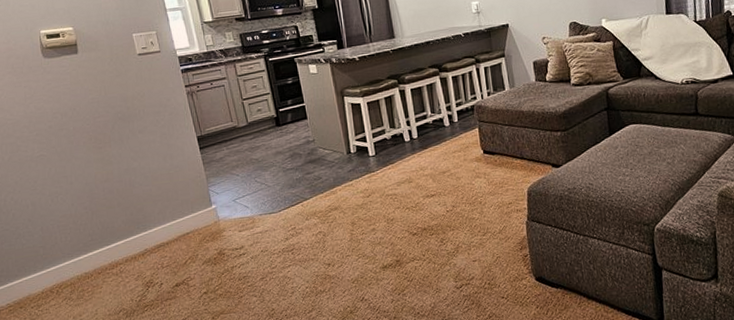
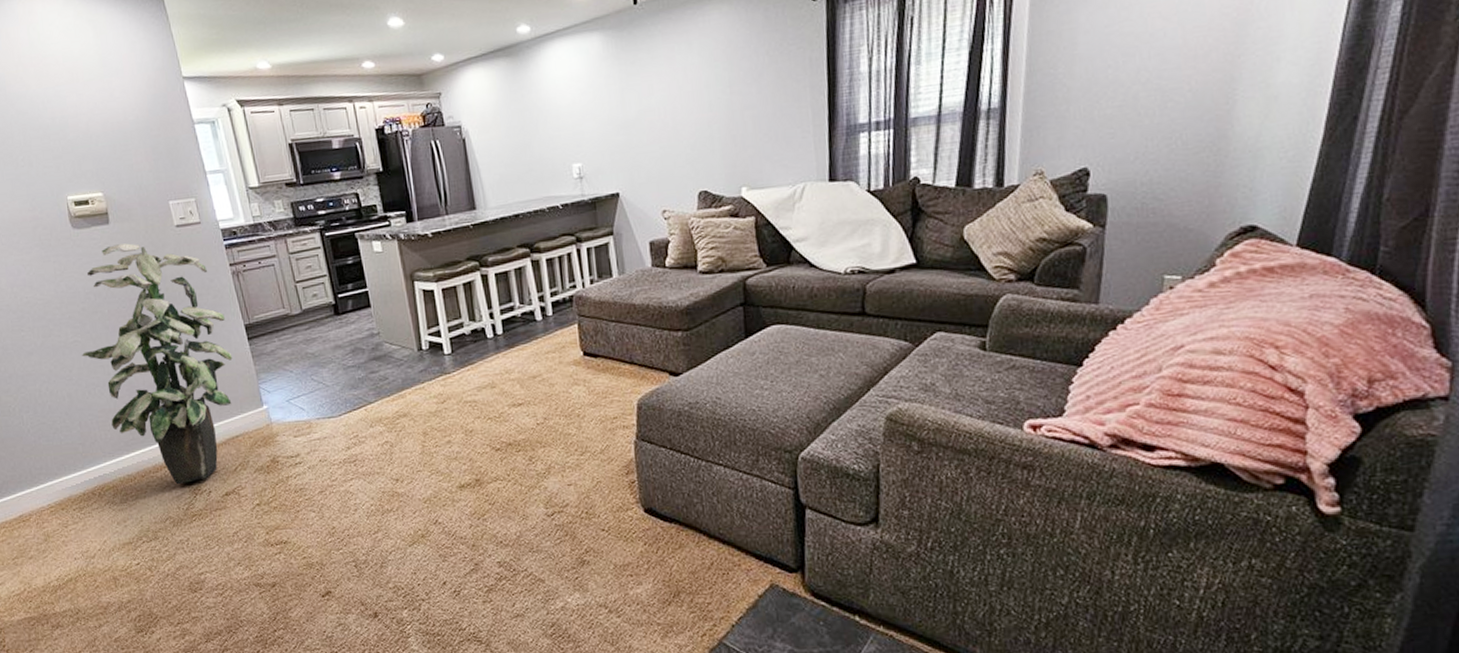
indoor plant: none [46,69,185,280] -> present [81,243,233,485]

